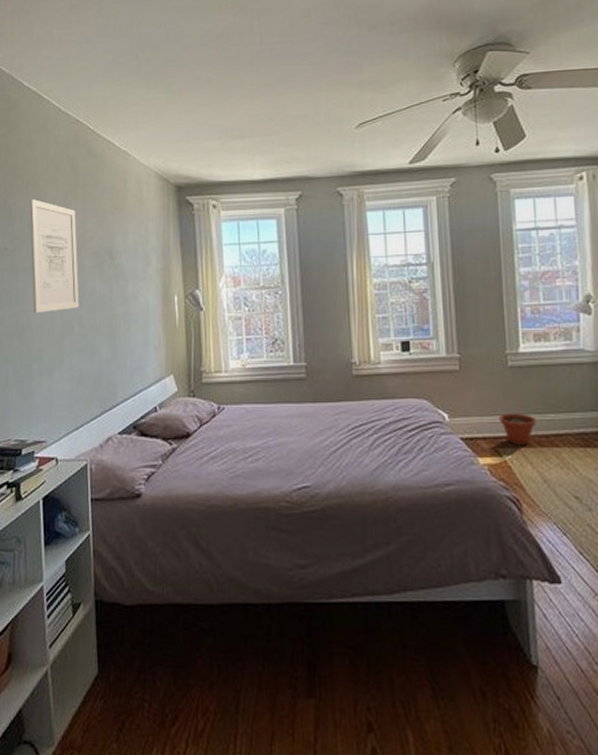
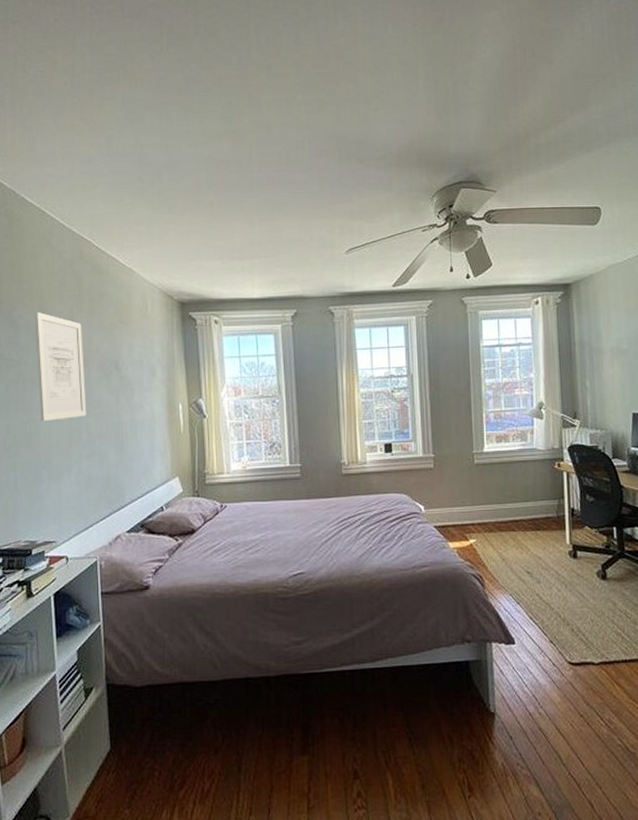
plant pot: present [499,413,537,446] -> none [466,503,498,531]

